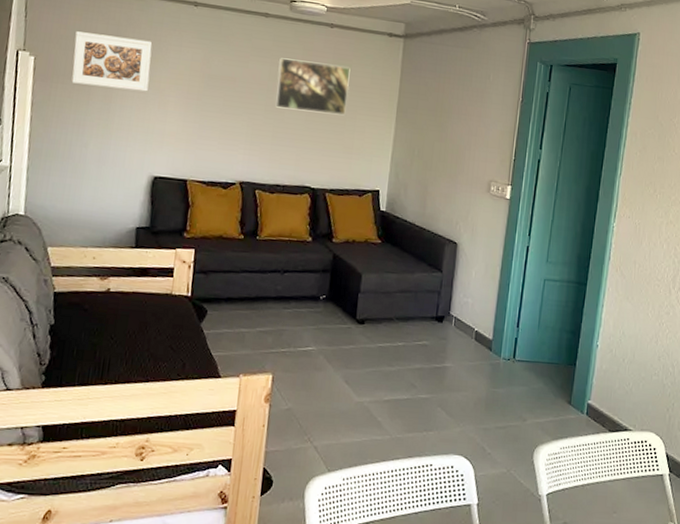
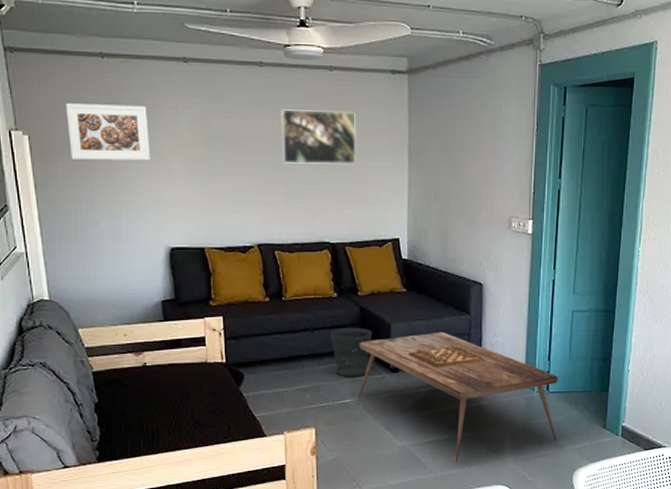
wastebasket: none [300,273,343,325] -> present [330,327,373,377]
coffee table: none [320,287,526,426] -> present [358,332,558,463]

